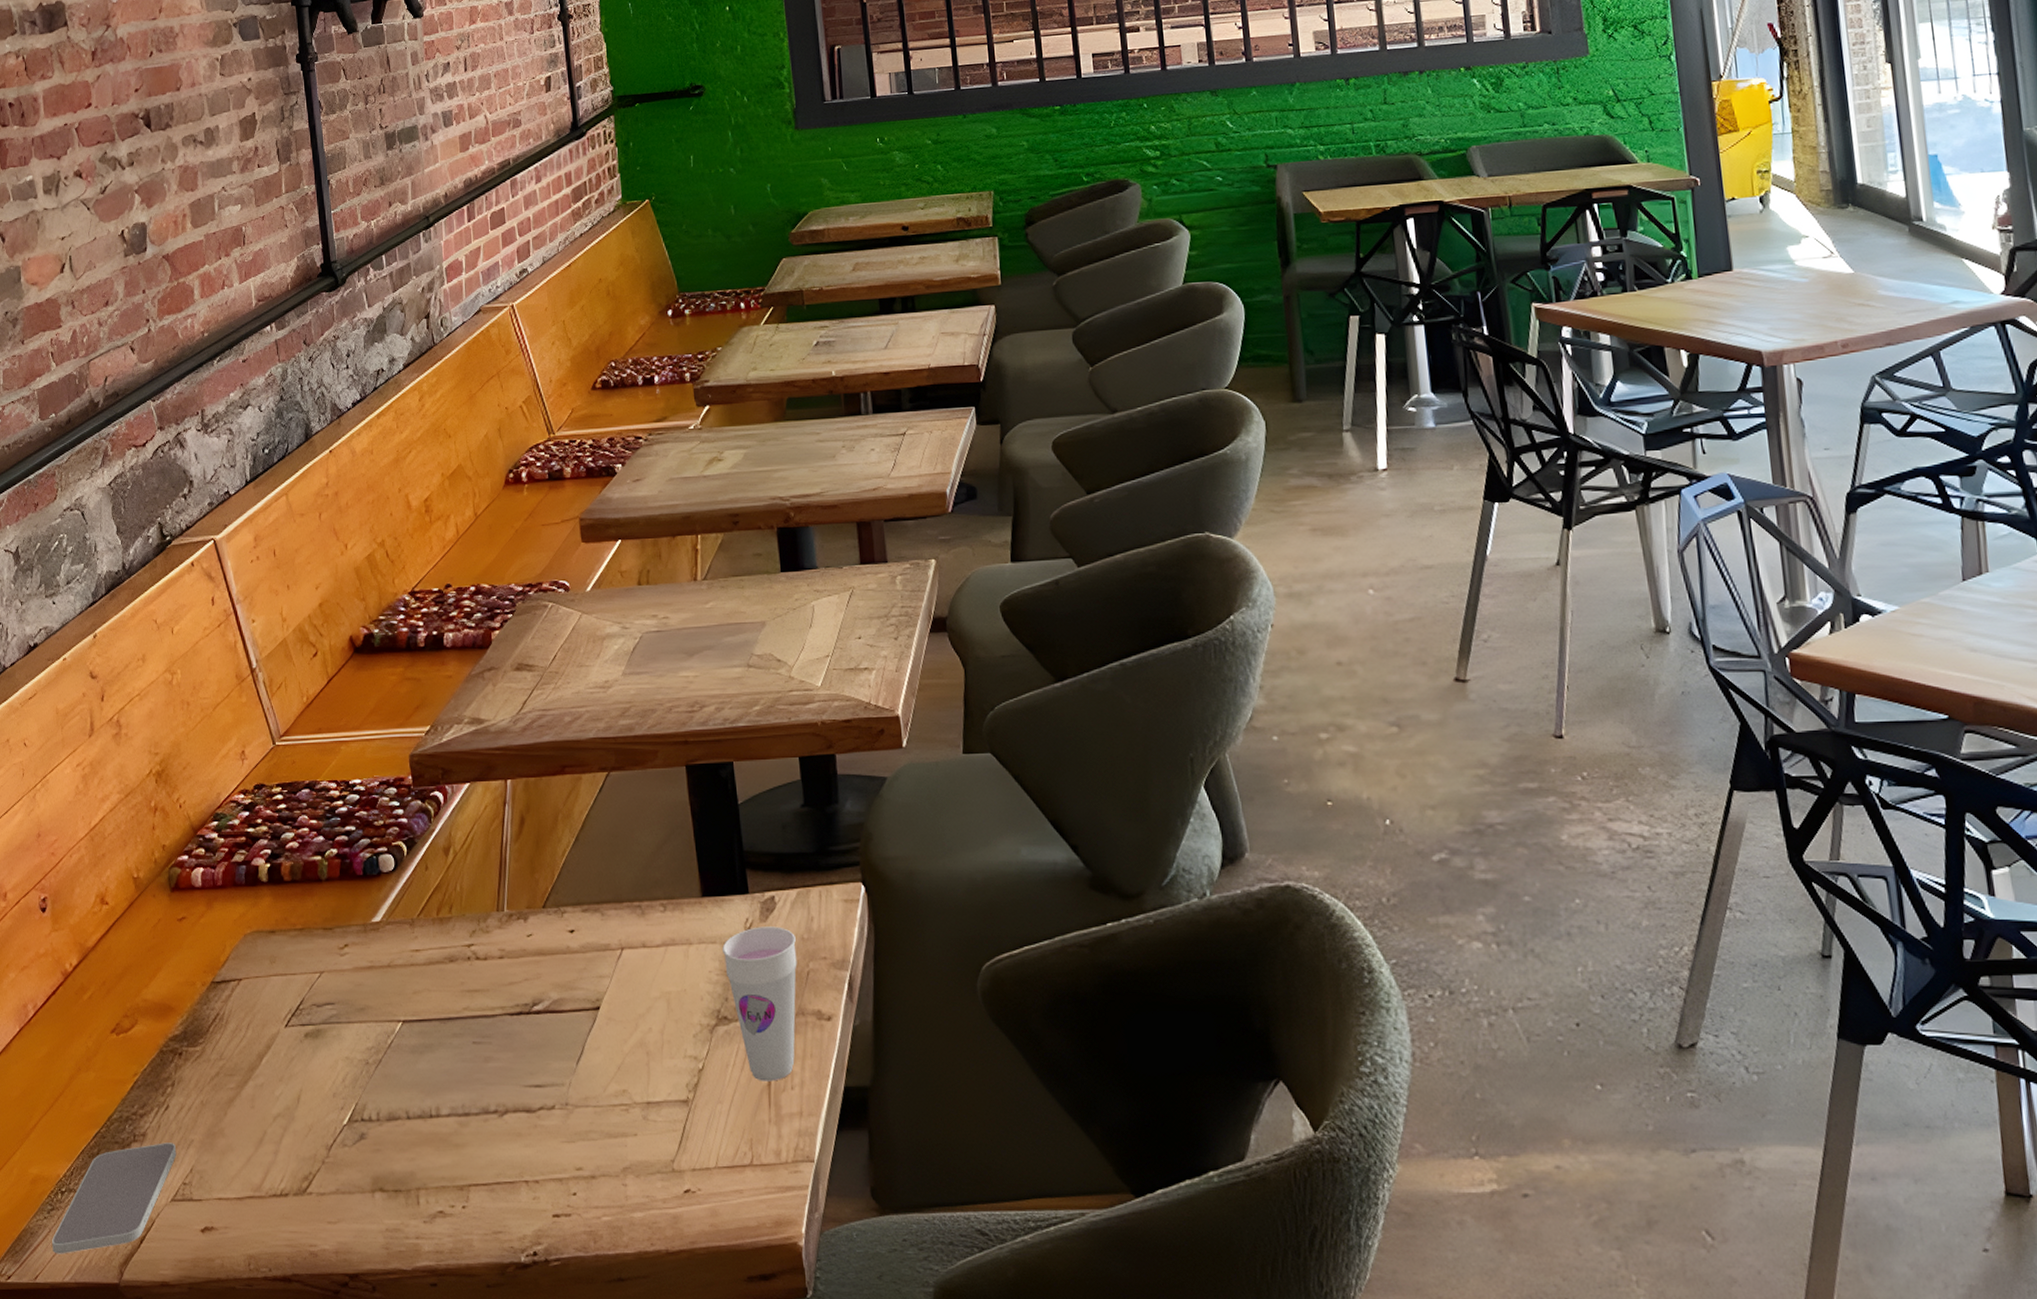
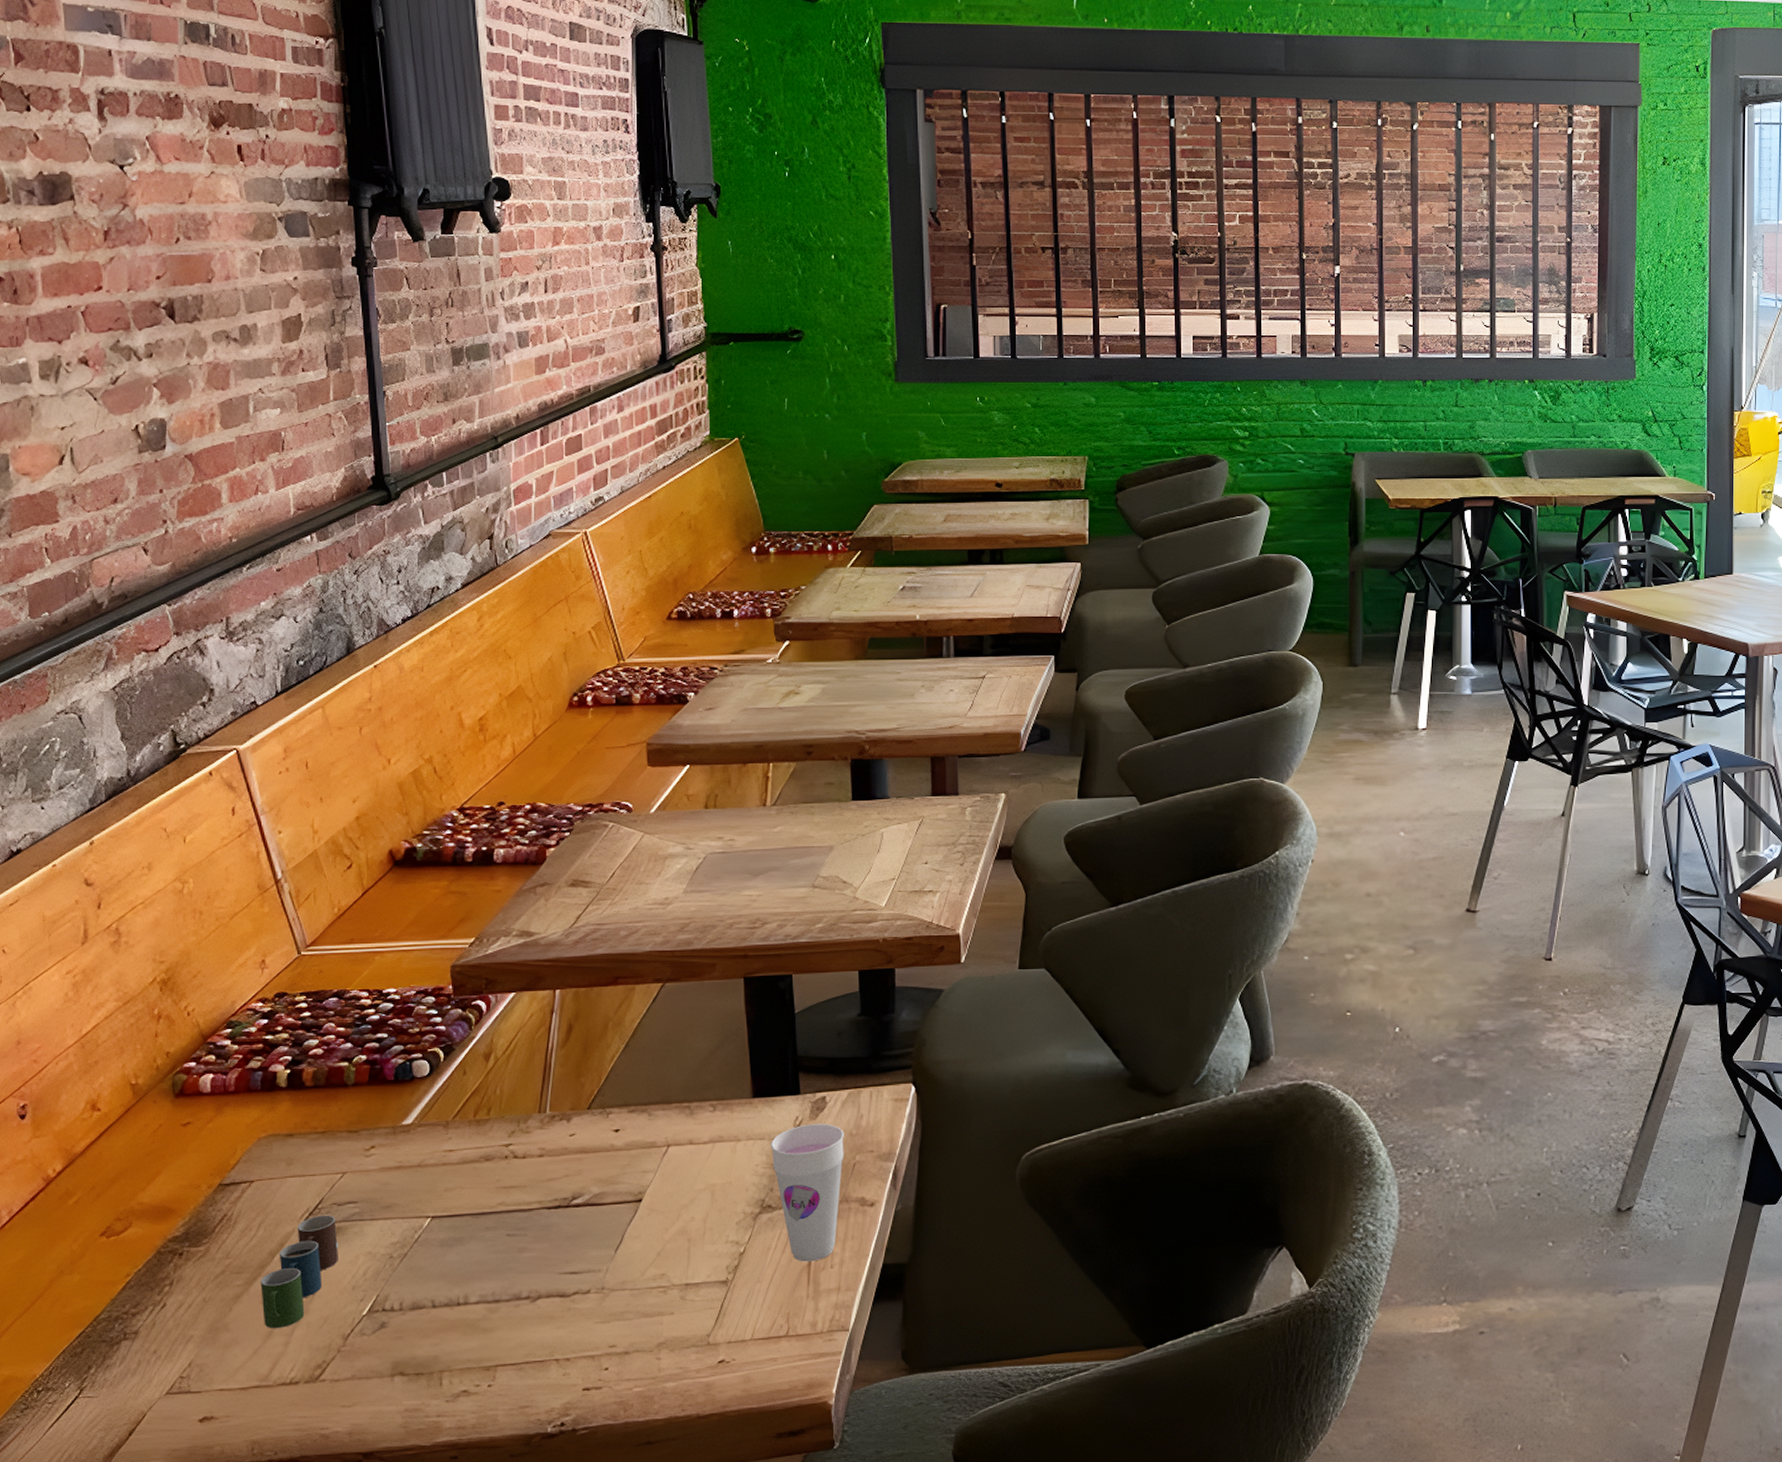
smartphone: present [52,1143,177,1254] -> none [25,1339,174,1451]
cup: none [251,1016,319,1136] -> present [260,1215,338,1329]

